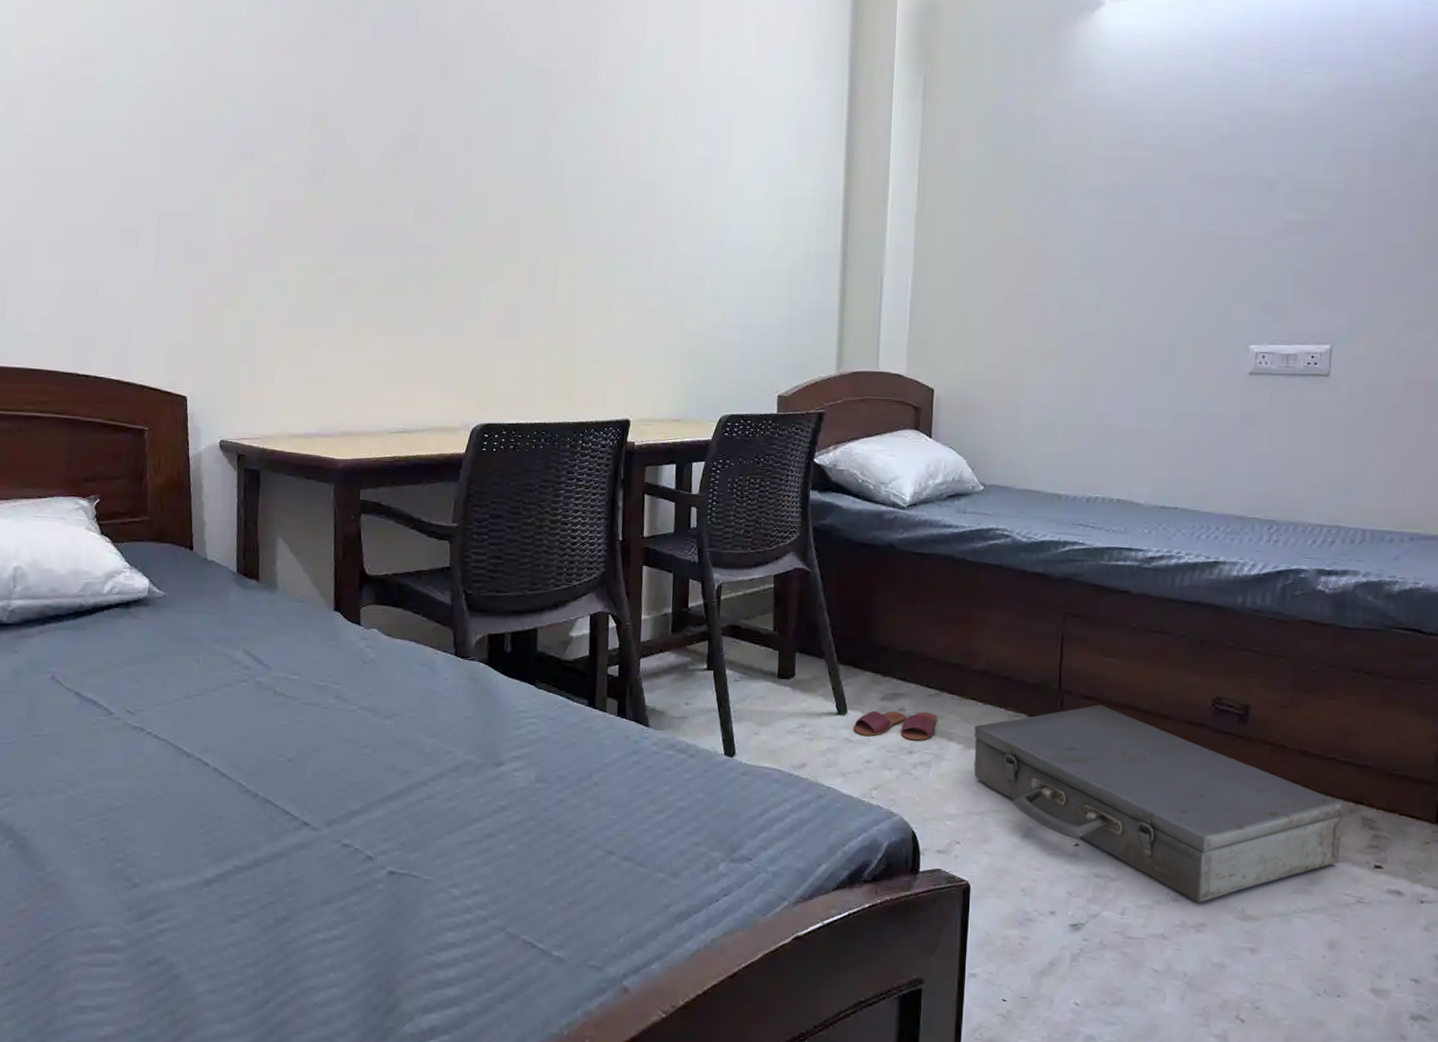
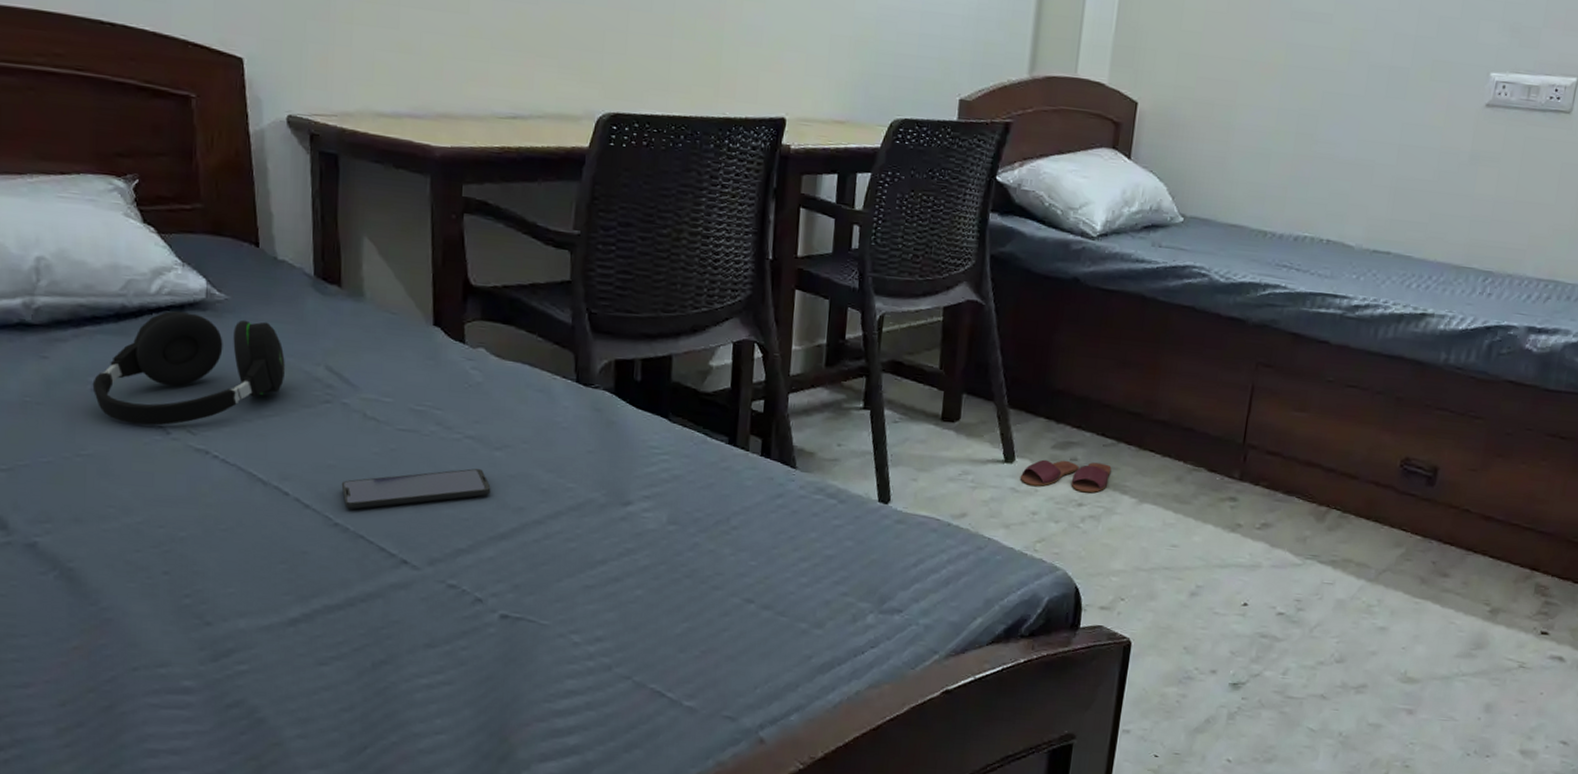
headphones: none [52,607,211,708] -> present [92,310,286,426]
smartphone: none [253,736,381,777] -> present [341,468,491,510]
briefcase: present [974,704,1343,903] -> none [1145,461,1519,665]

